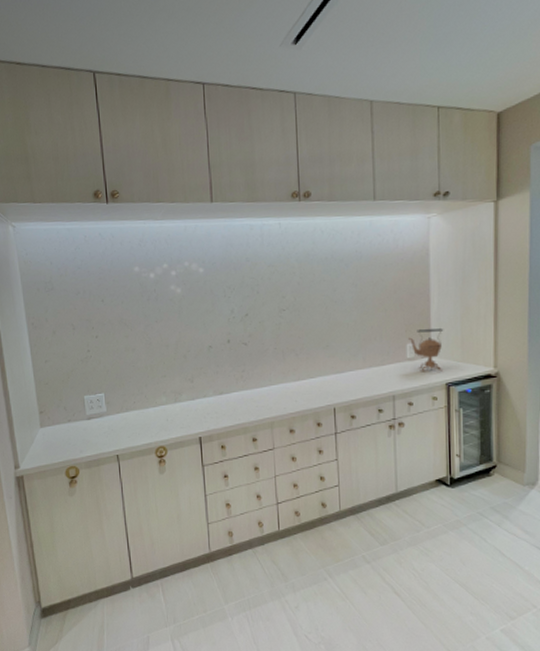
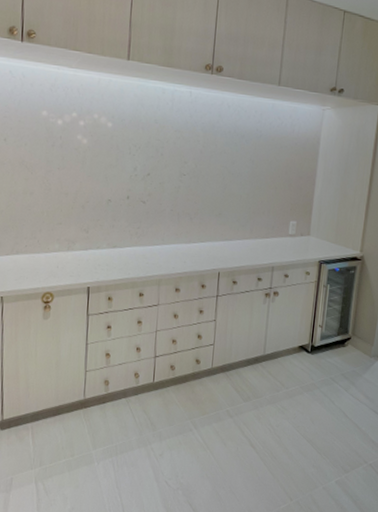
kettle: present [408,327,444,372] -> none [292,209,324,250]

